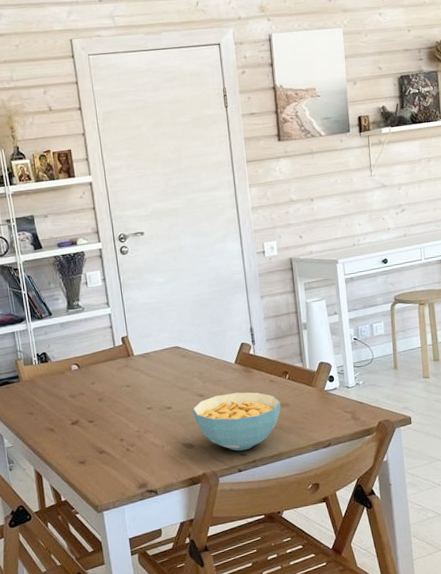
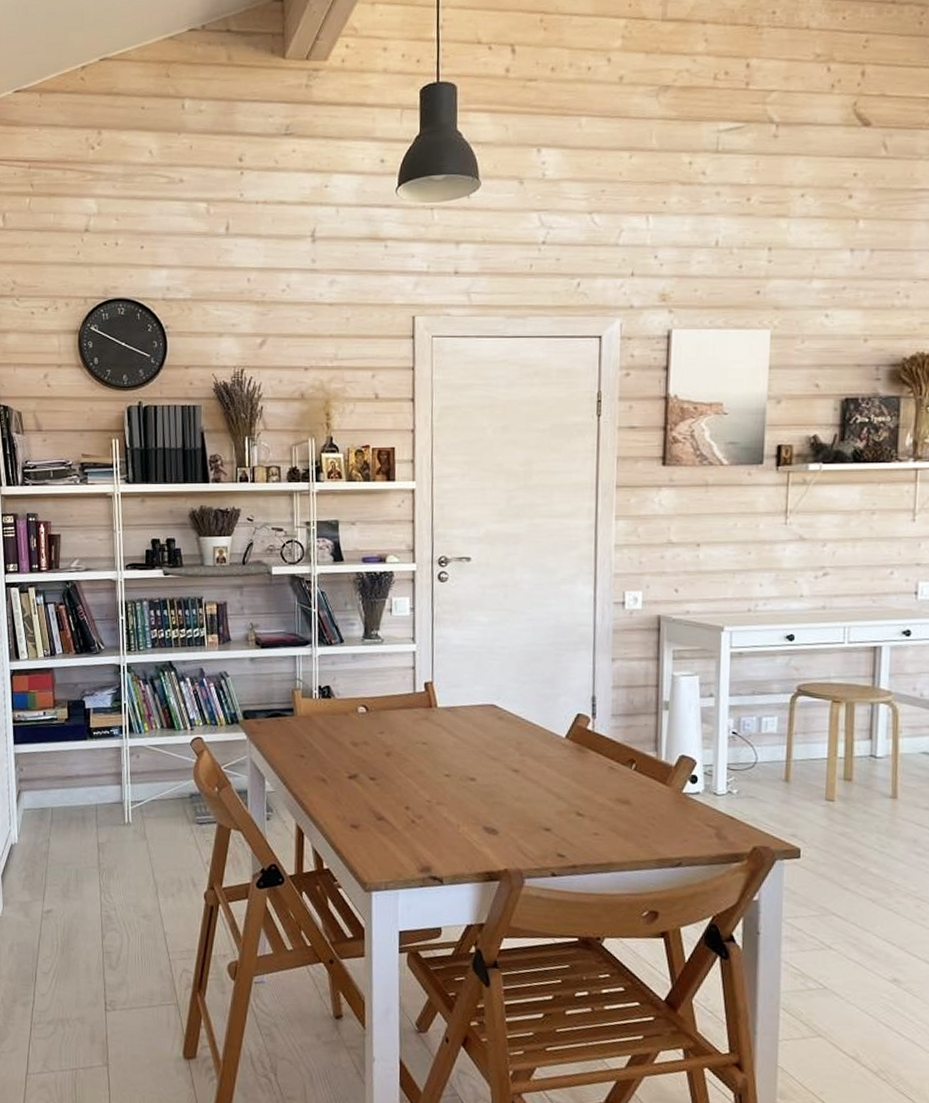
cereal bowl: present [192,392,281,451] -> none [502,774,619,851]

